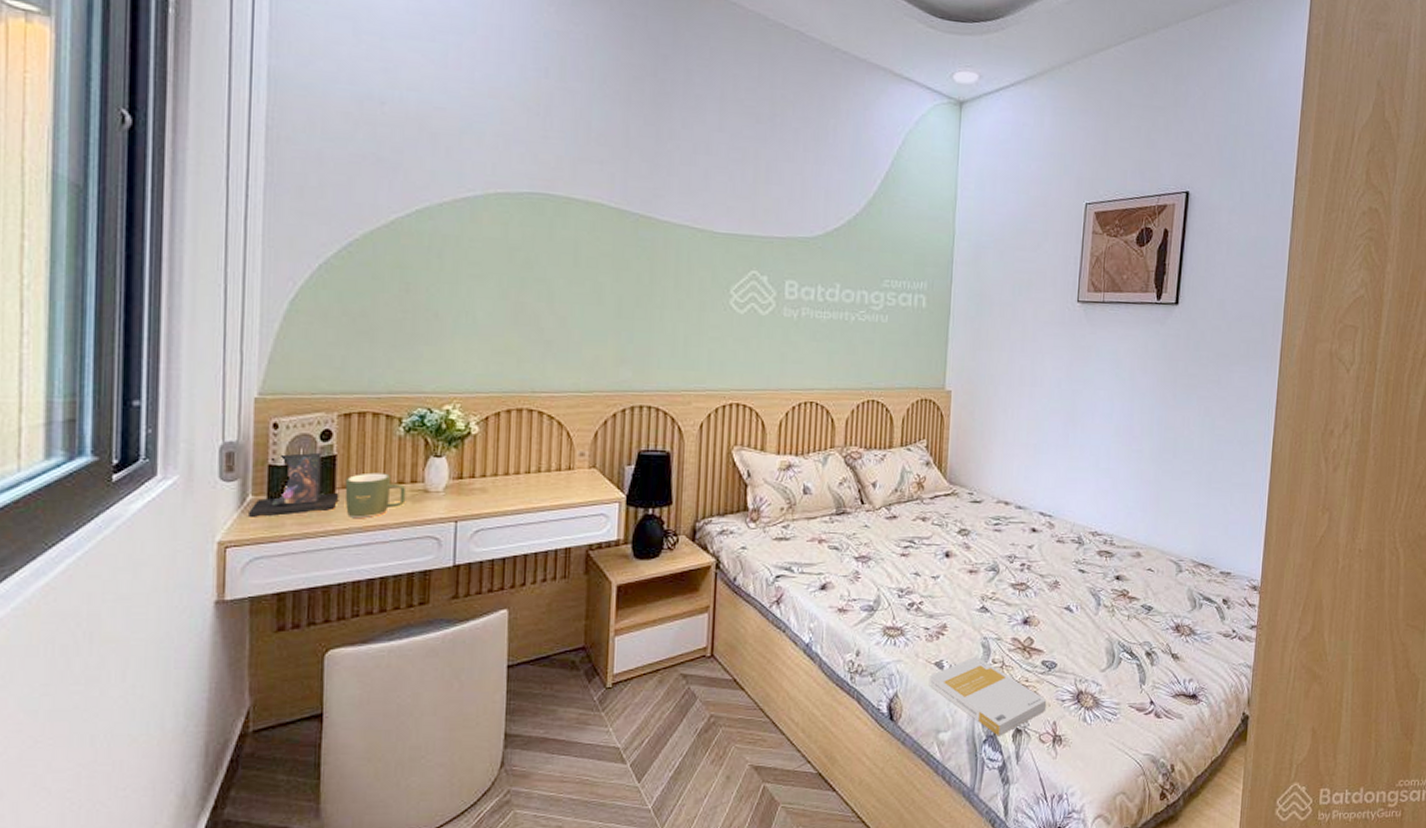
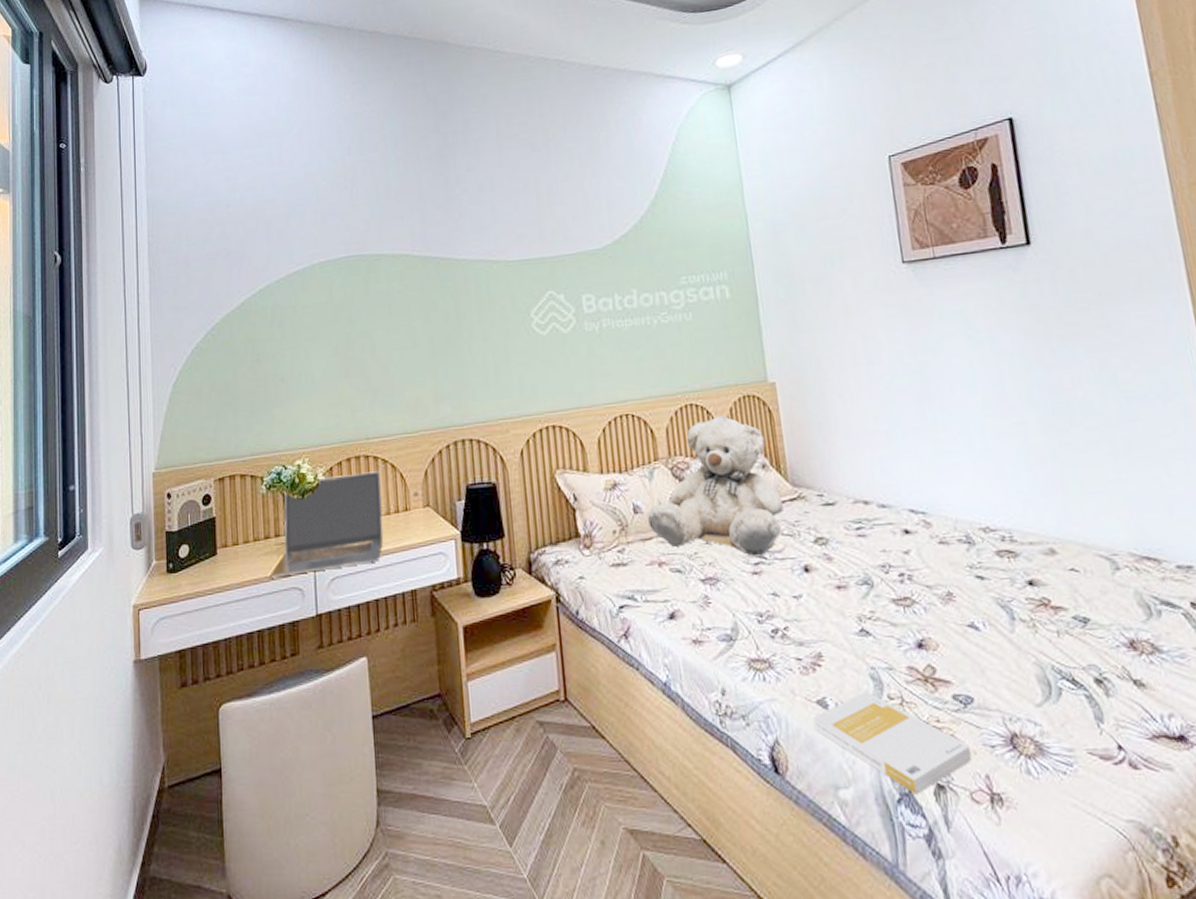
photo frame: present [249,452,339,517] -> none [154,516,220,581]
mug: present [345,472,407,519] -> none [224,530,273,576]
laptop: none [400,426,543,525] -> present [269,471,384,578]
teddy bear: none [815,414,939,539] -> present [647,415,785,555]

